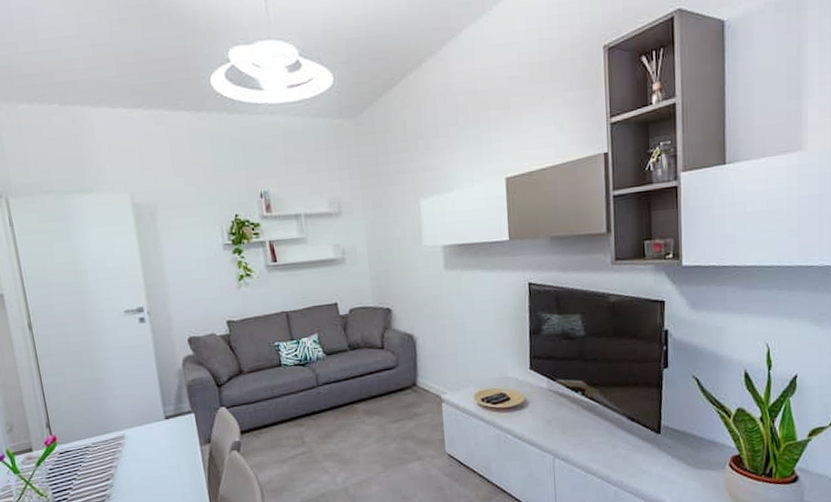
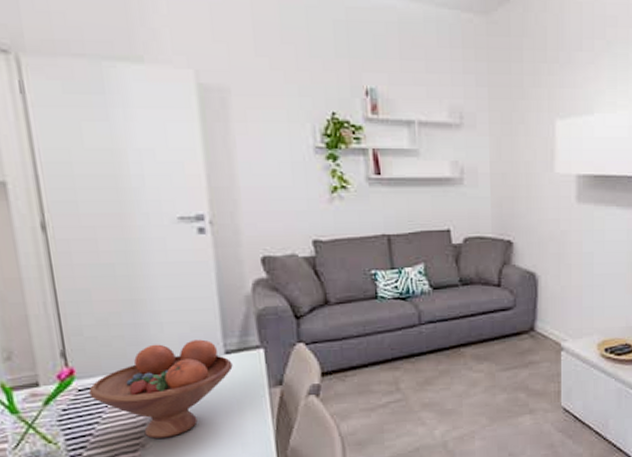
fruit bowl: none [67,408,172,491] -> present [88,339,233,439]

